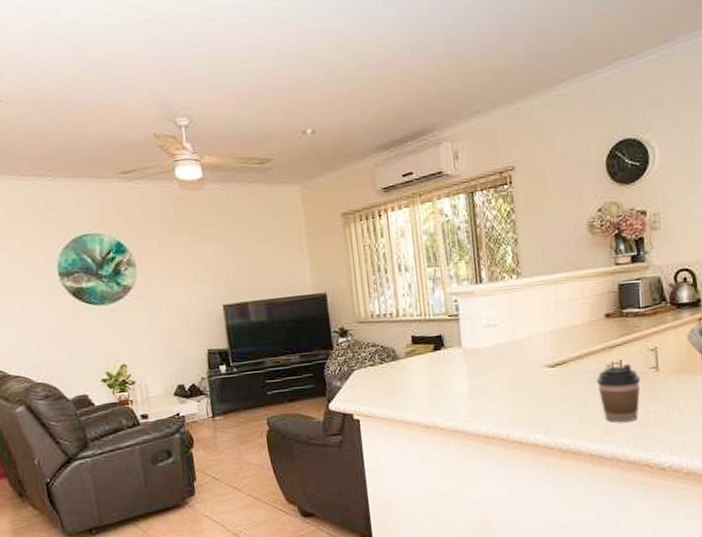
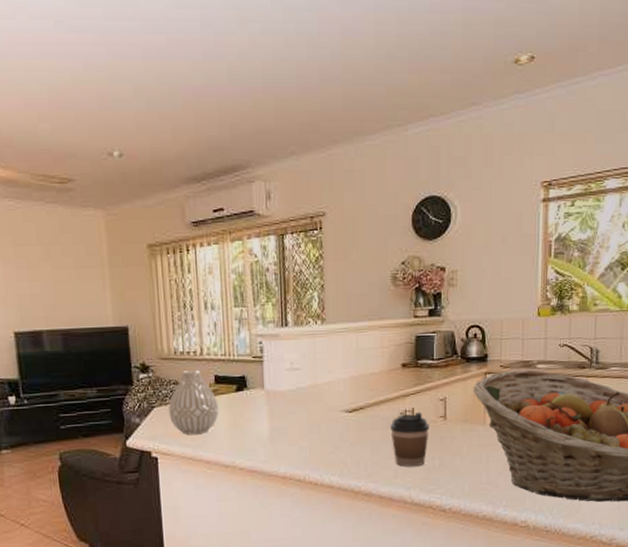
vase: none [368,332,418,396] -> present [168,370,219,434]

